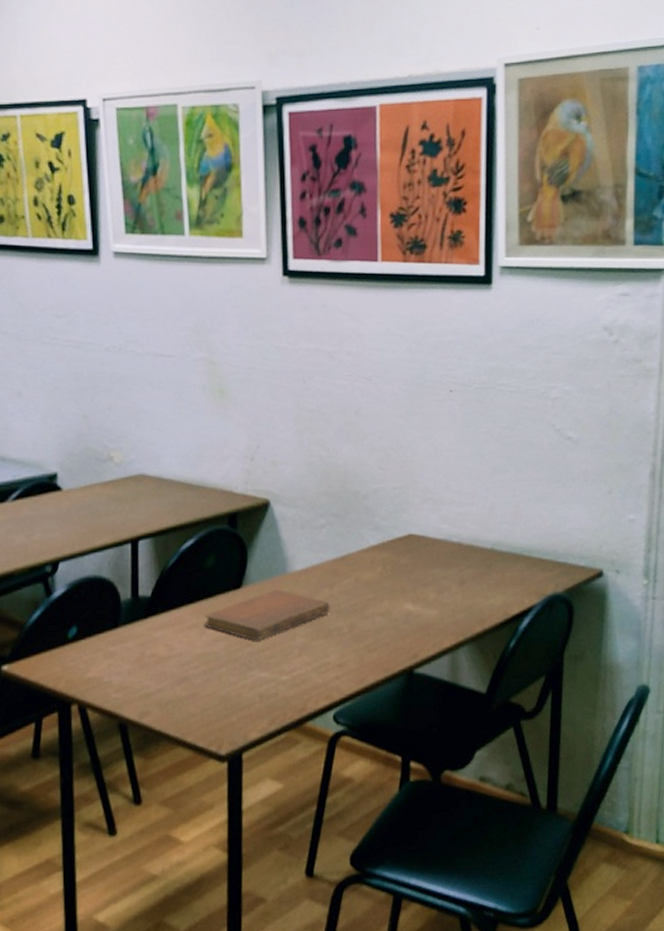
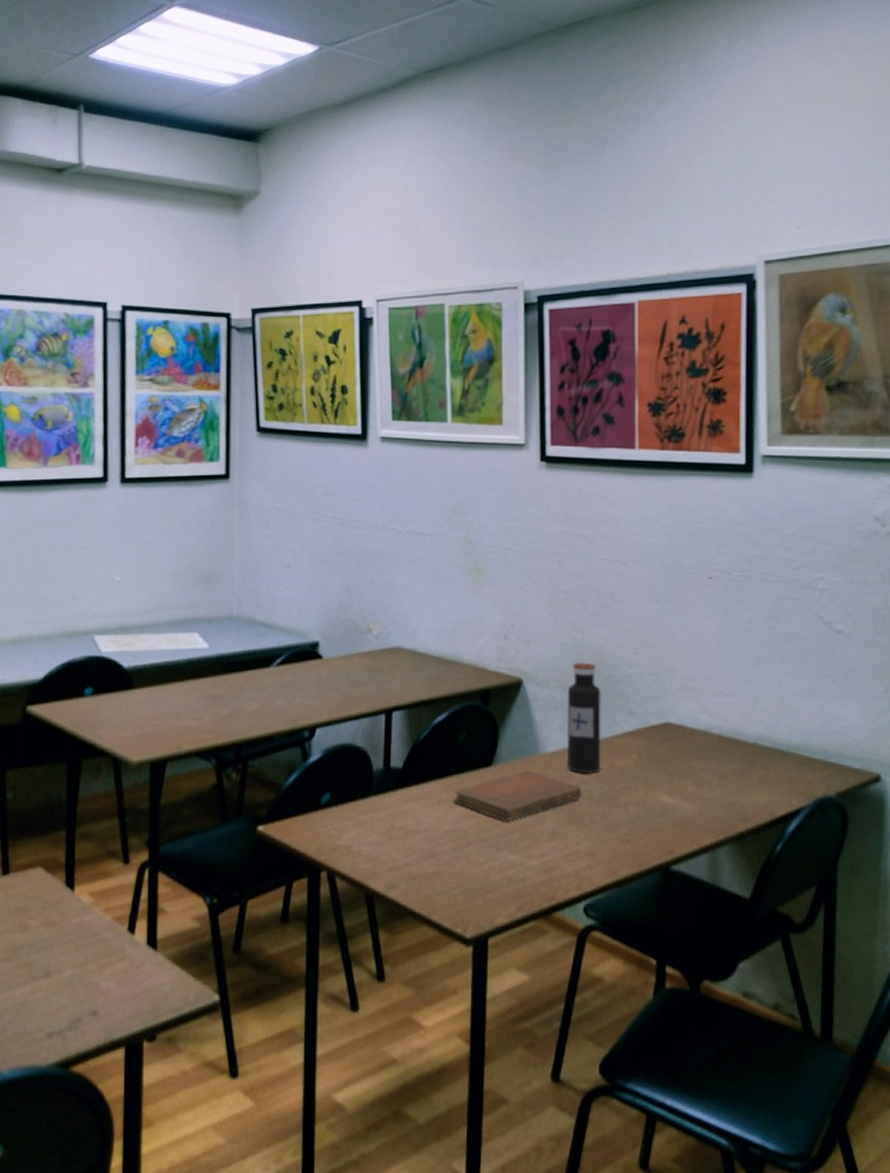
water bottle: none [314,481,348,589] -> present [566,663,601,775]

